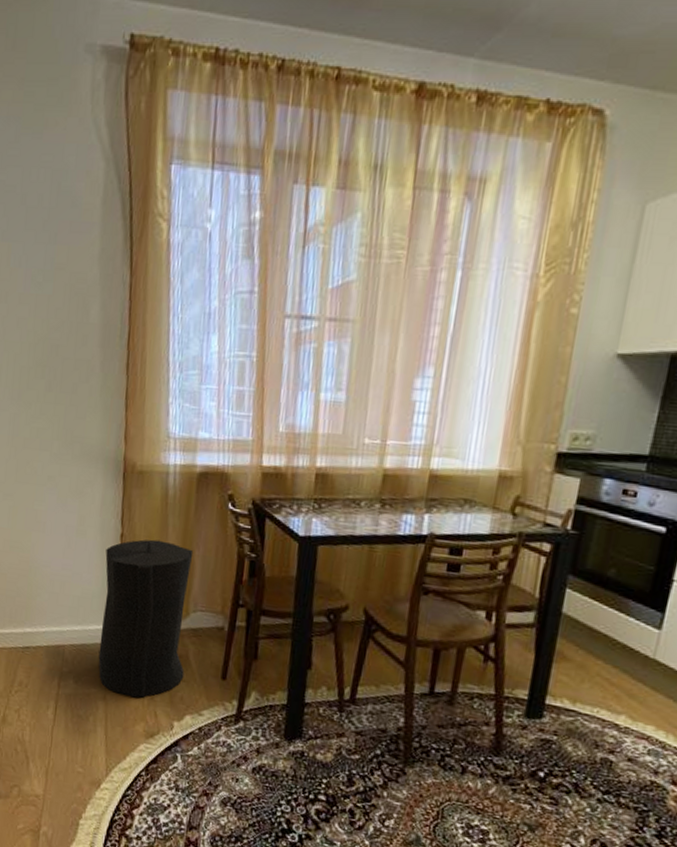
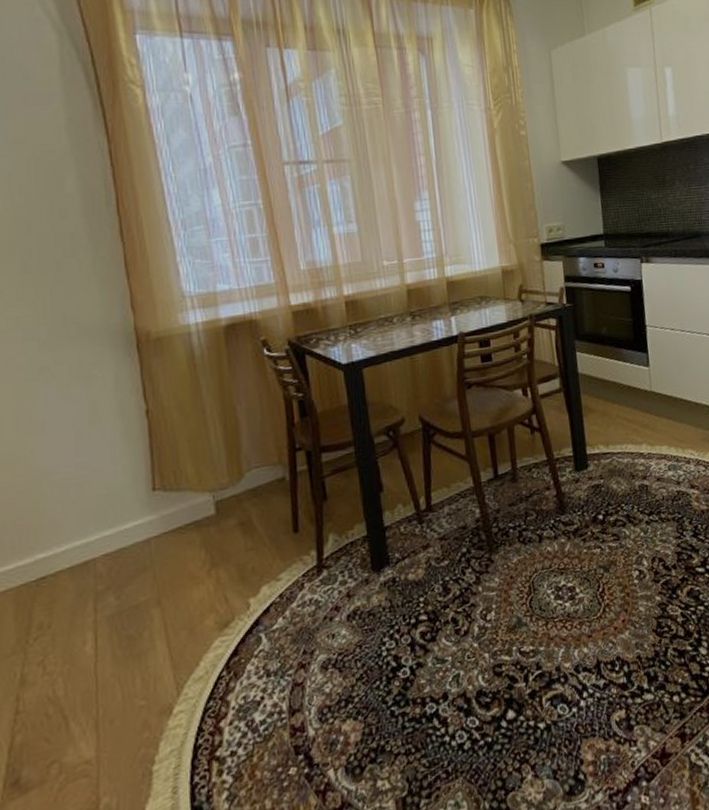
trash can: present [98,539,194,698] -> none [130,405,251,593]

